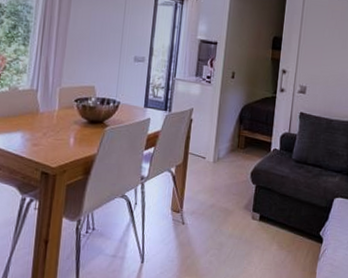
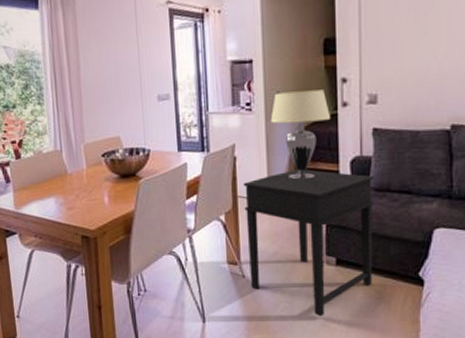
side table: none [188,137,297,264] -> present [243,169,375,317]
lampshade: none [224,72,271,146] -> present [270,89,332,180]

